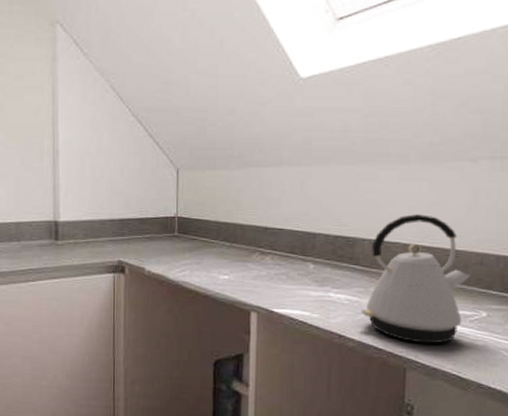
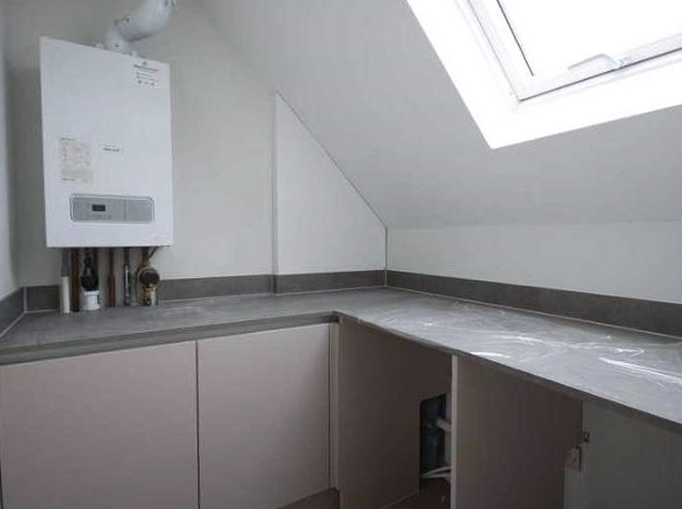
kettle: present [361,214,470,344] -> none [545,267,630,378]

